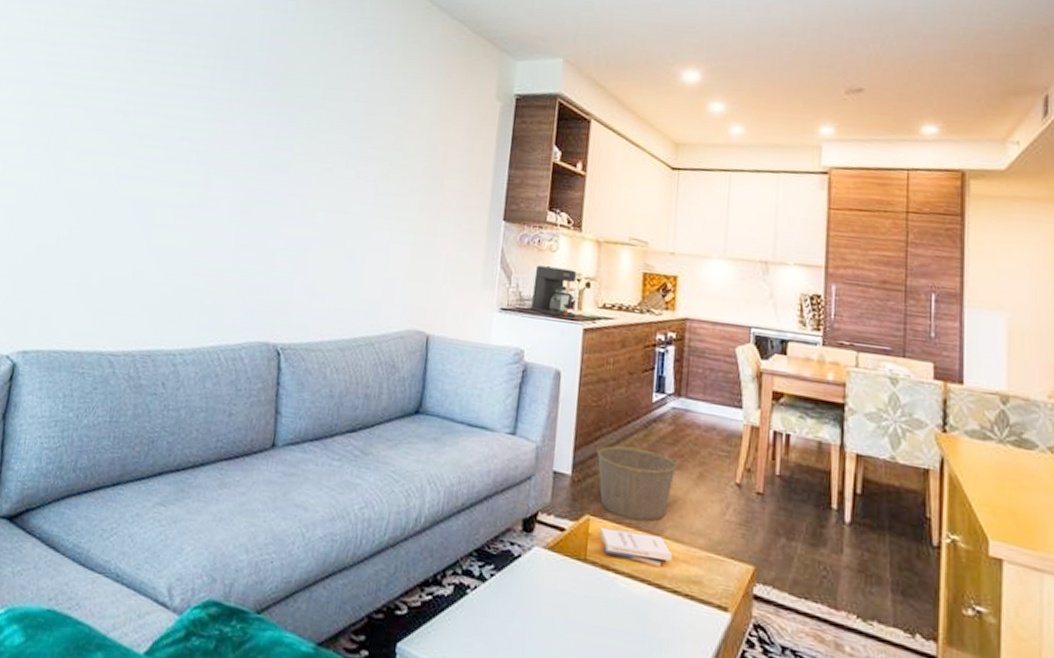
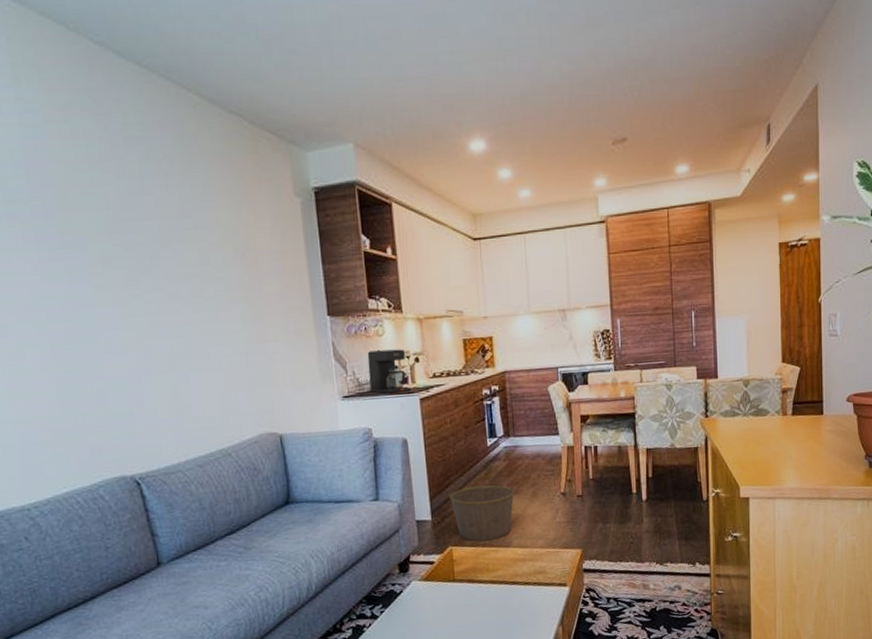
books: present [598,526,673,566] -> none [461,547,521,571]

